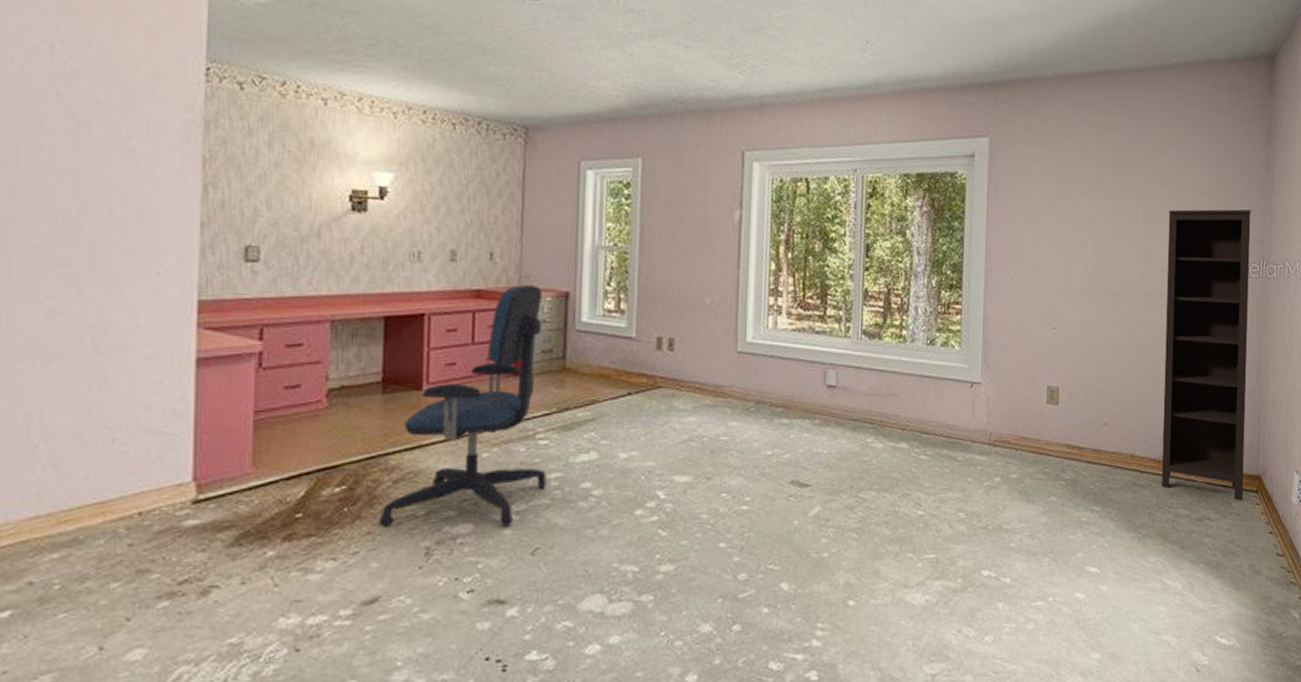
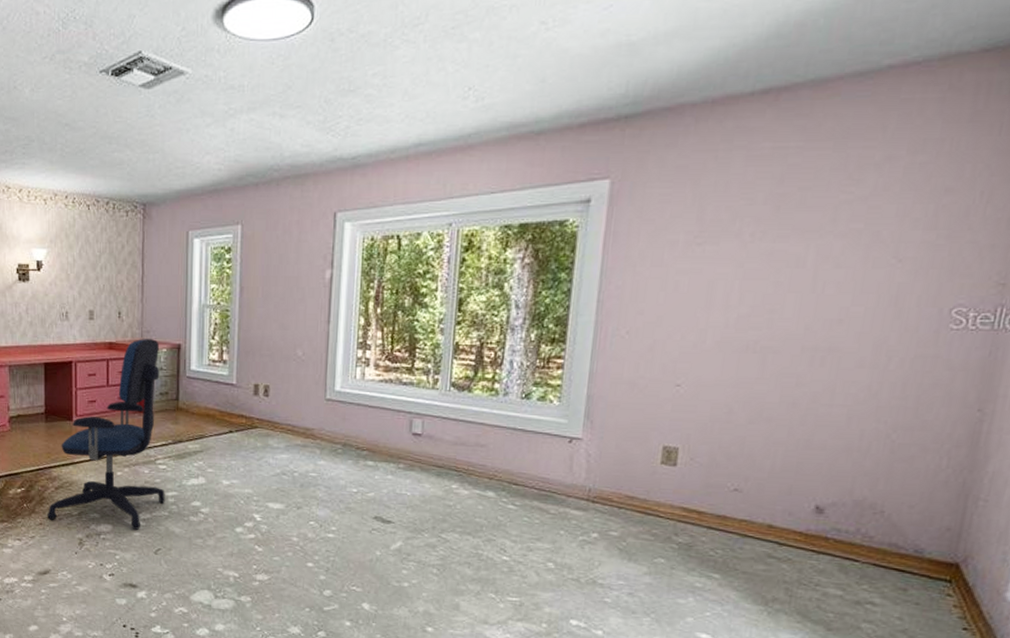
bookcase: present [1161,209,1251,501] -> none [807,245,991,589]

